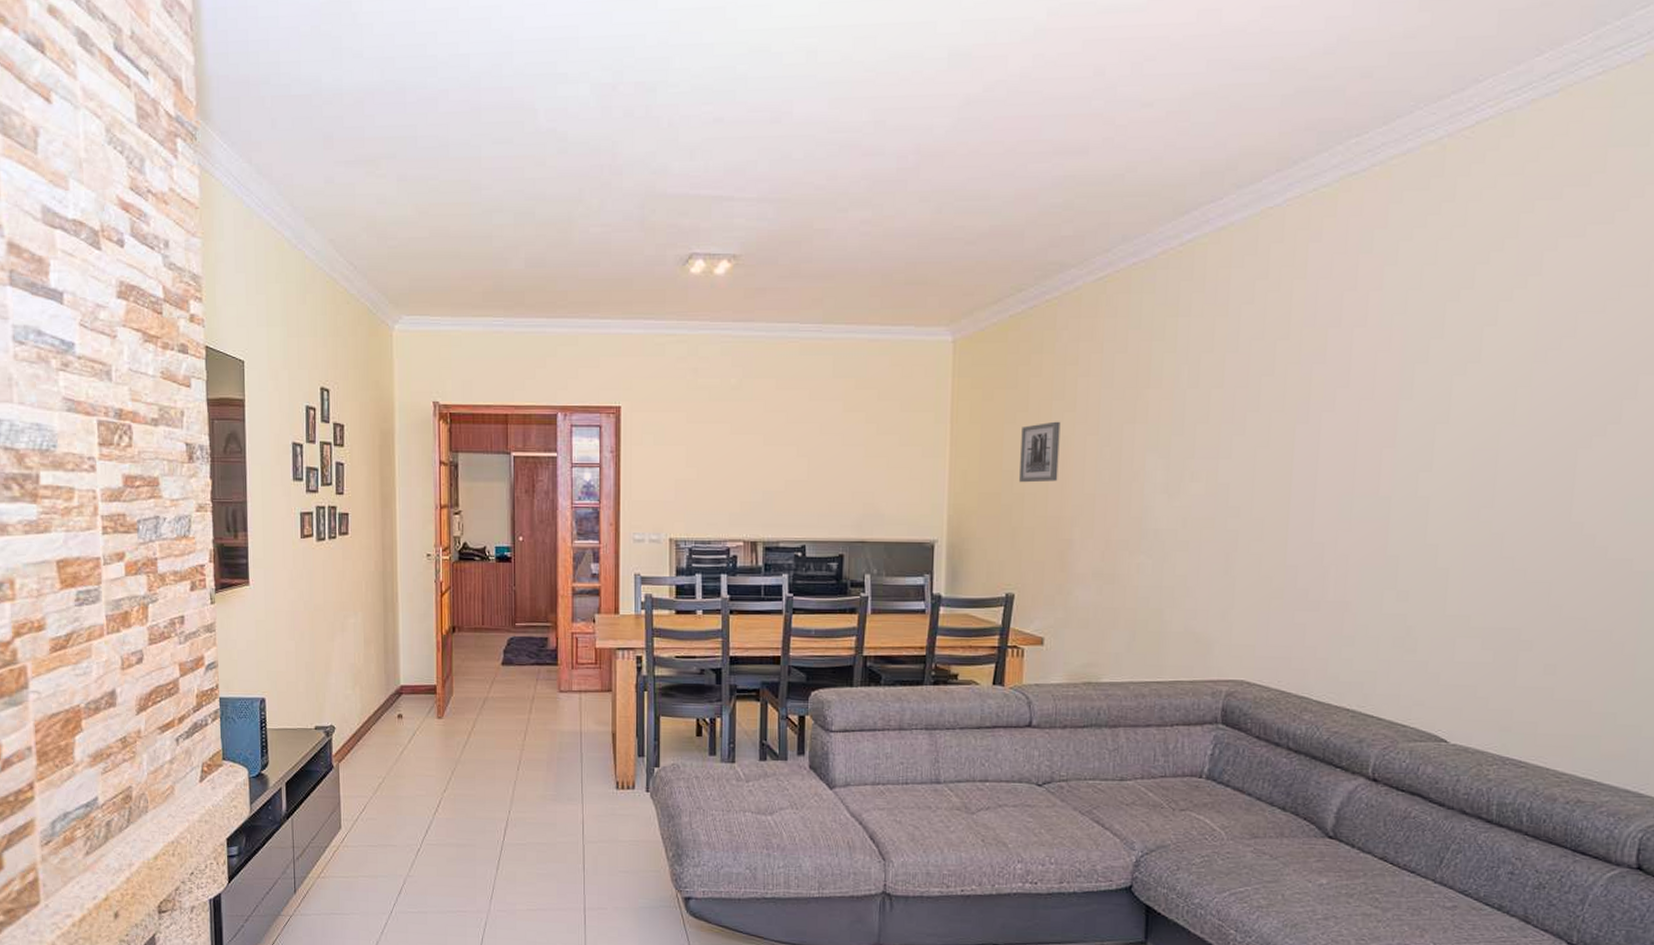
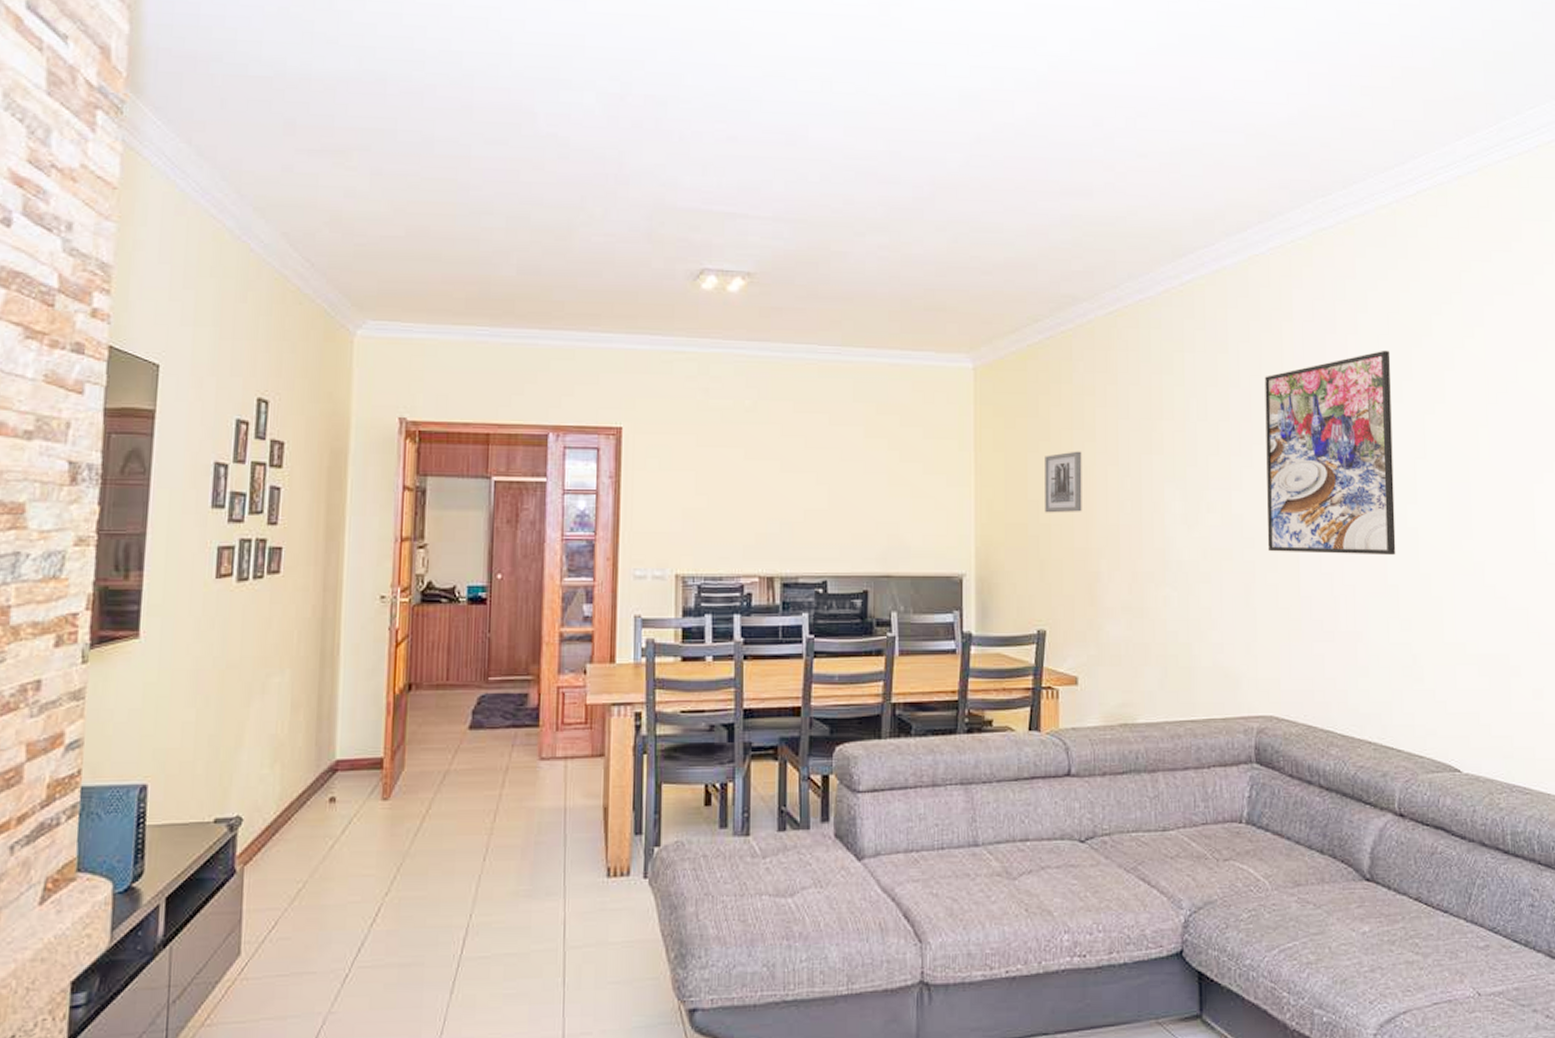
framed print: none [1254,306,1420,526] -> present [1264,350,1396,556]

